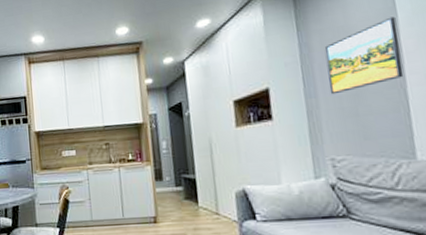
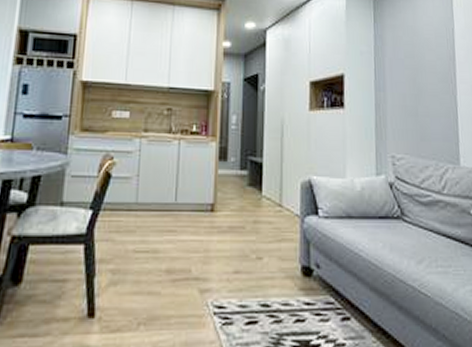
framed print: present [324,16,404,95] -> none [395,26,455,91]

